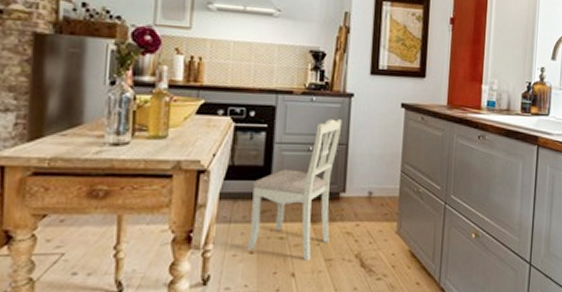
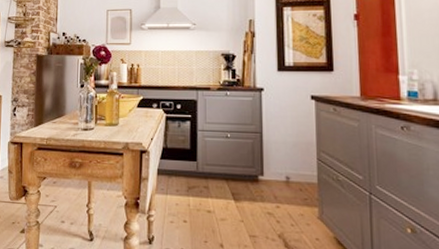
dining chair: present [246,119,343,262] -> none [181,110,255,235]

